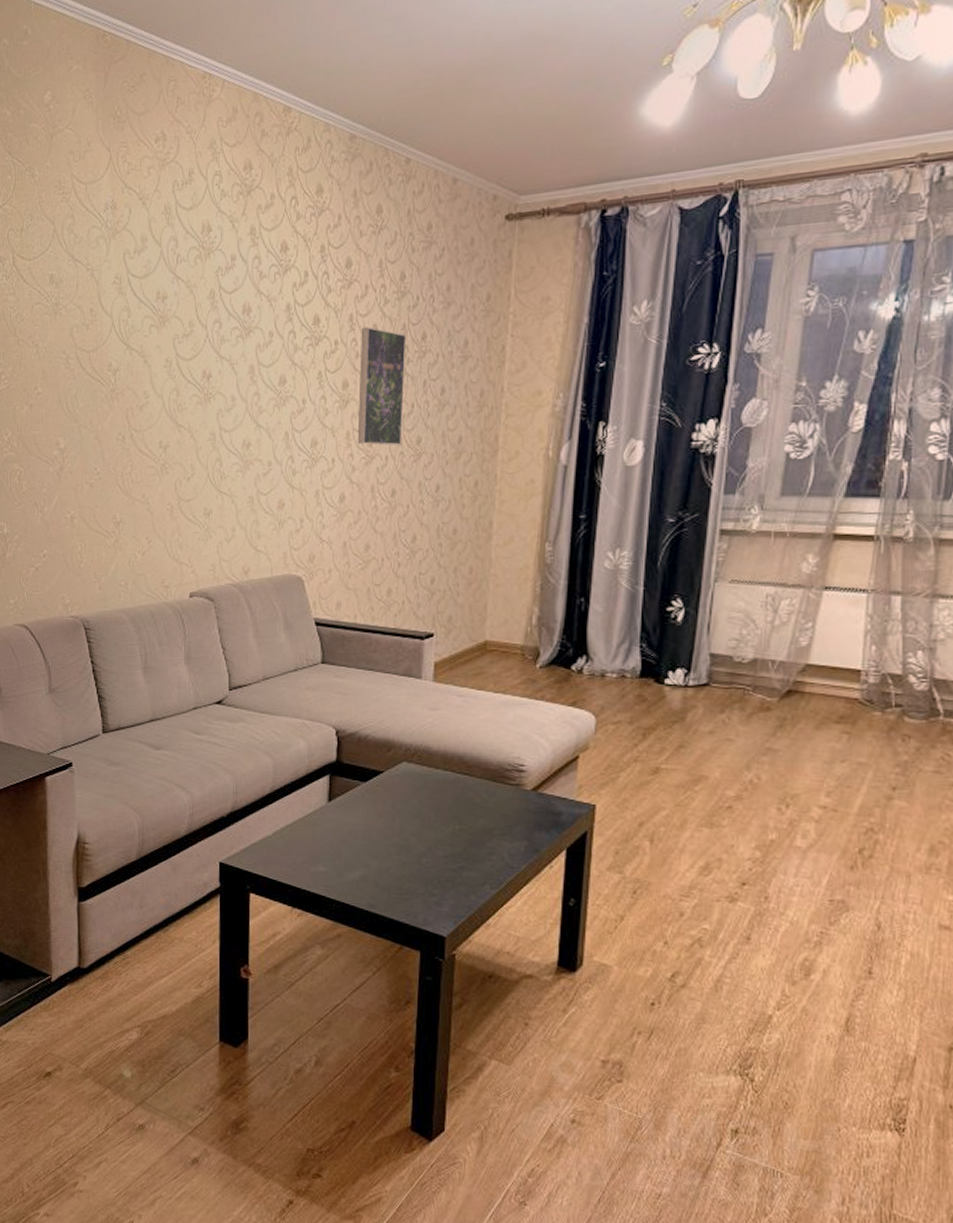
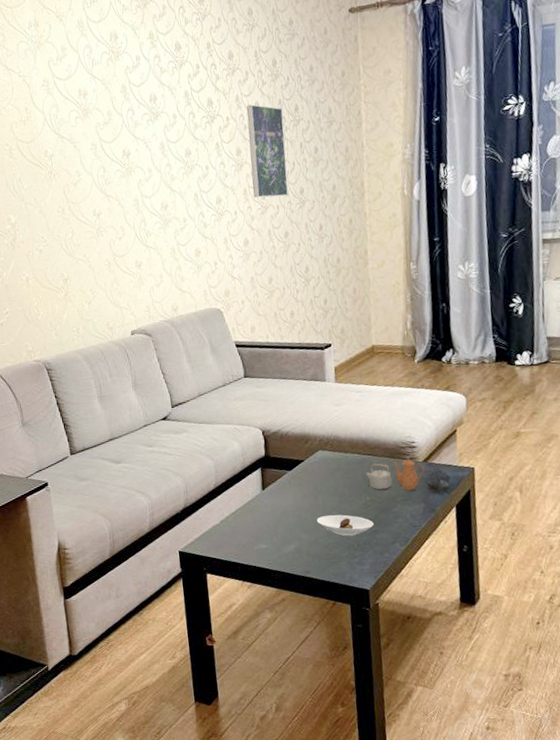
saucer: none [390,841,461,870] -> present [316,514,374,536]
teapot: none [457,782,565,831] -> present [365,457,452,493]

